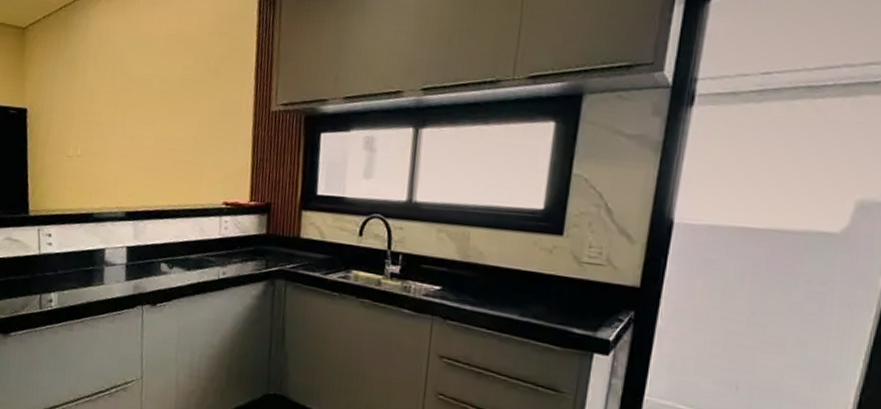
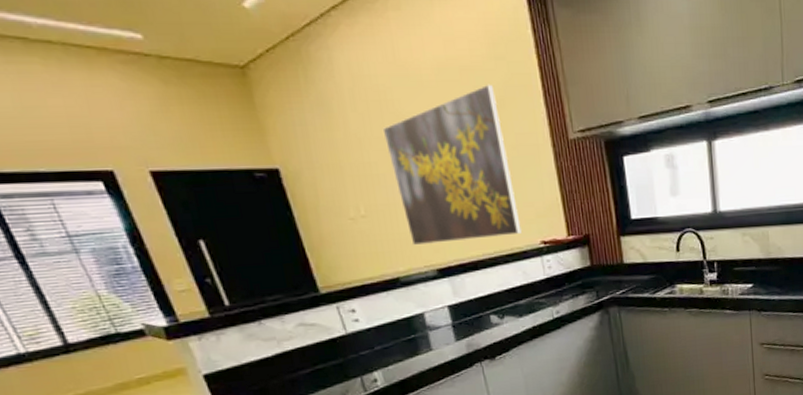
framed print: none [111,55,212,192] -> present [382,84,522,246]

